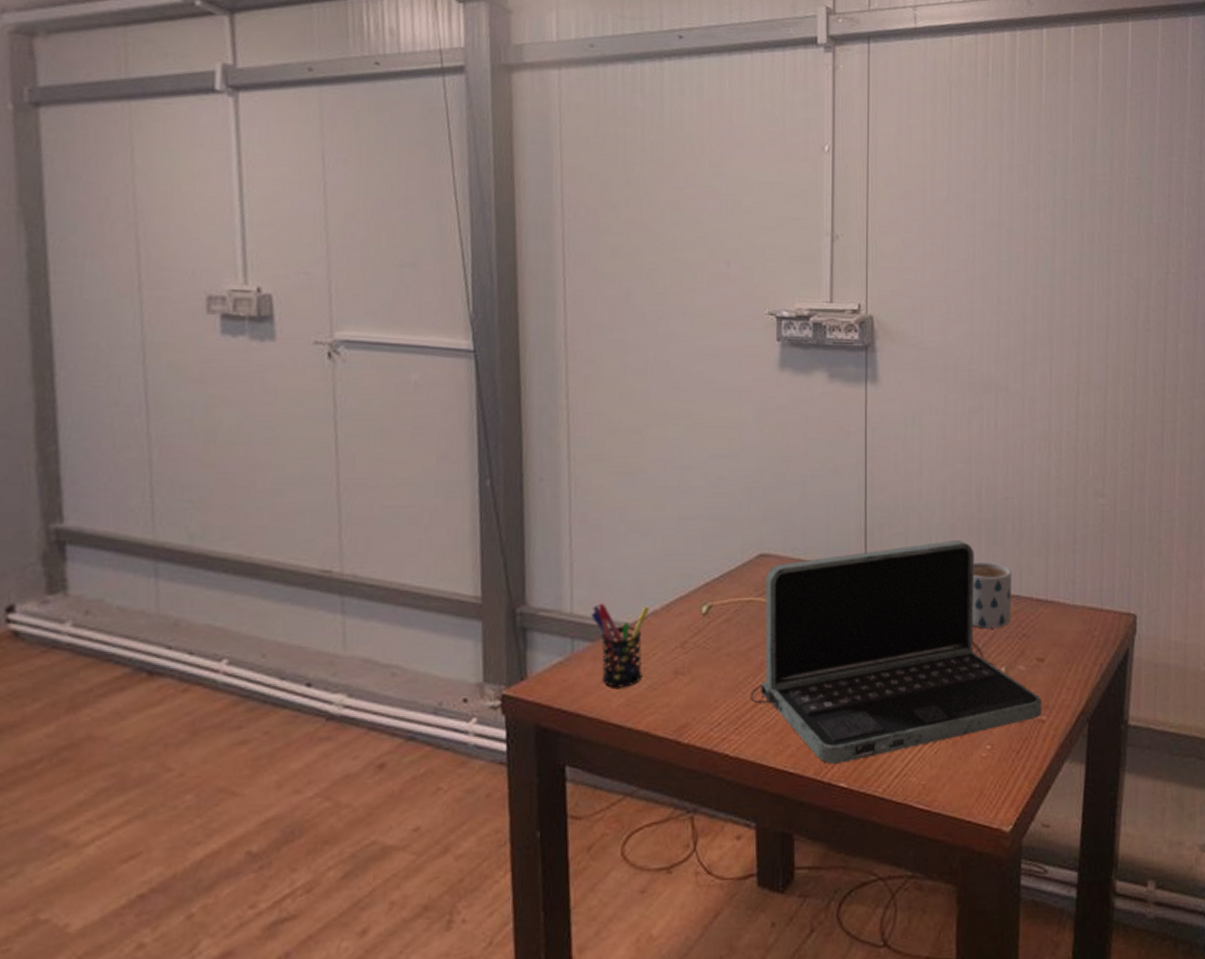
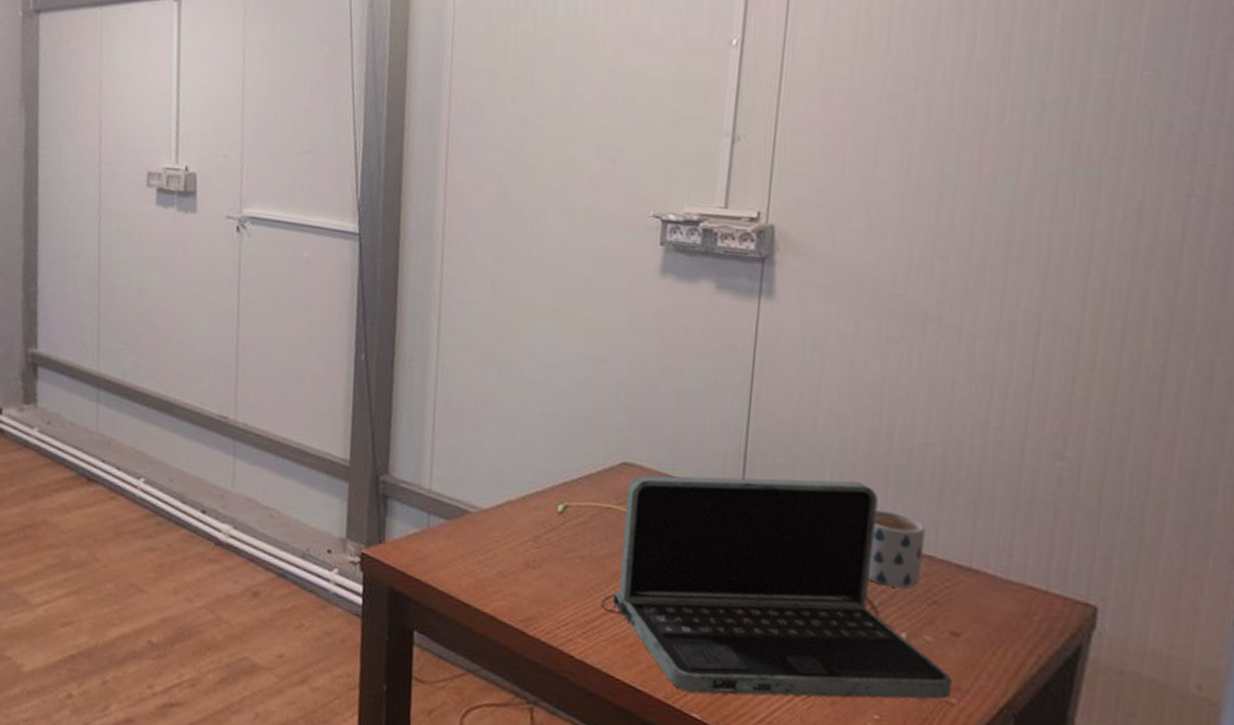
pen holder: present [590,602,649,688] -> none [447,484,505,570]

